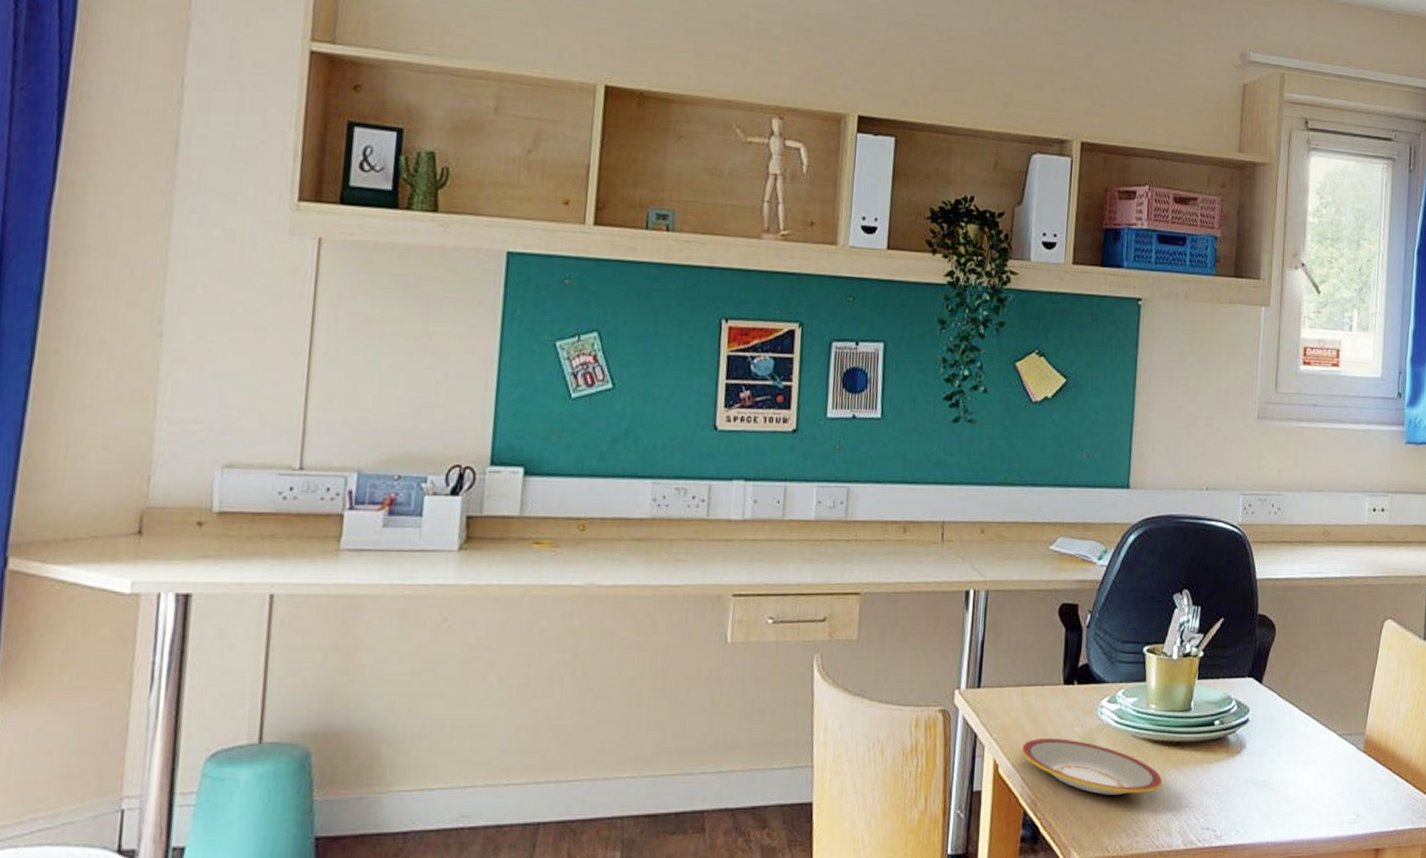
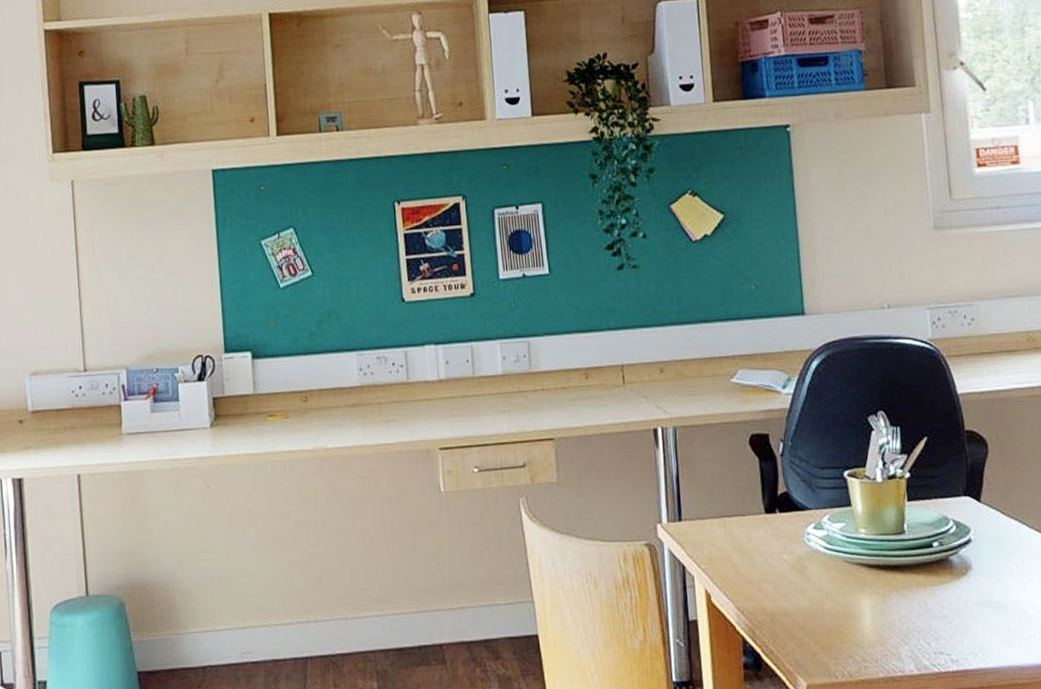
plate: present [1021,739,1163,795] -> none [731,567,885,621]

